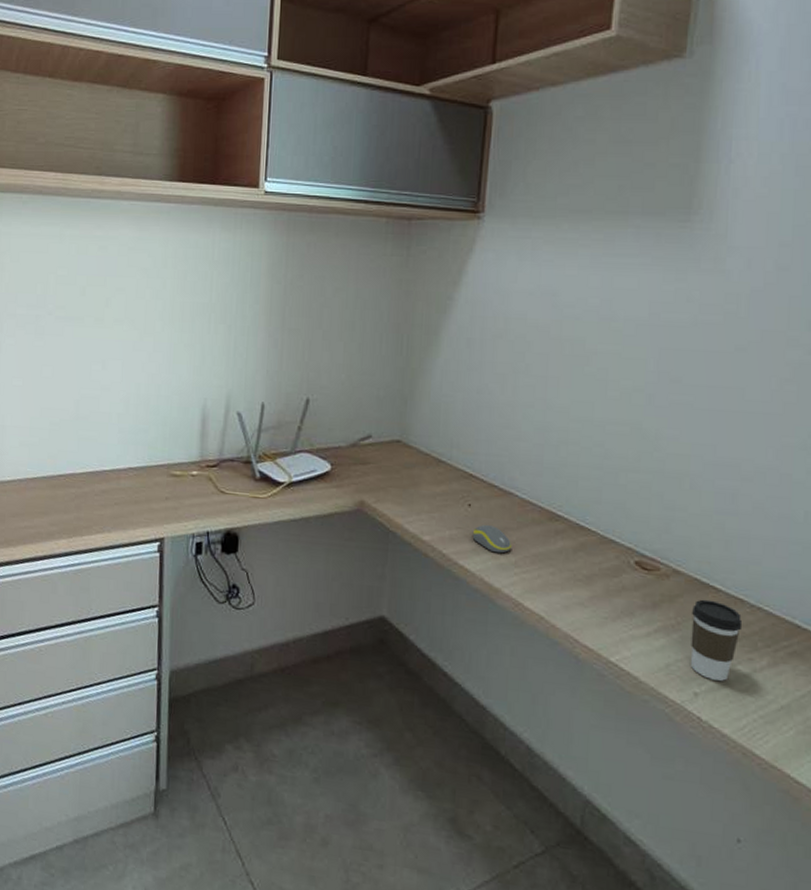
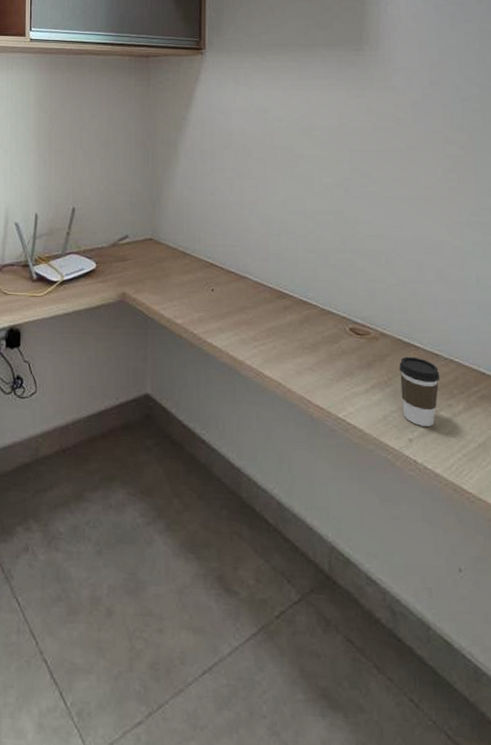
computer mouse: present [472,524,513,554] -> none [217,305,250,330]

